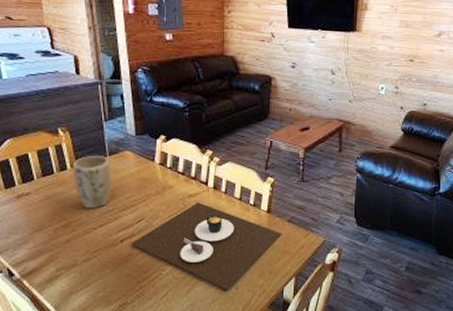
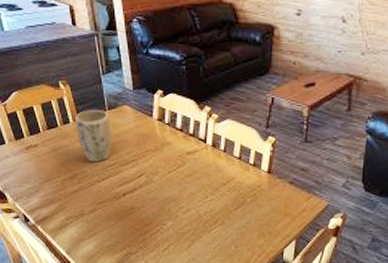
place setting: present [132,202,282,290] -> none [133,159,283,248]

